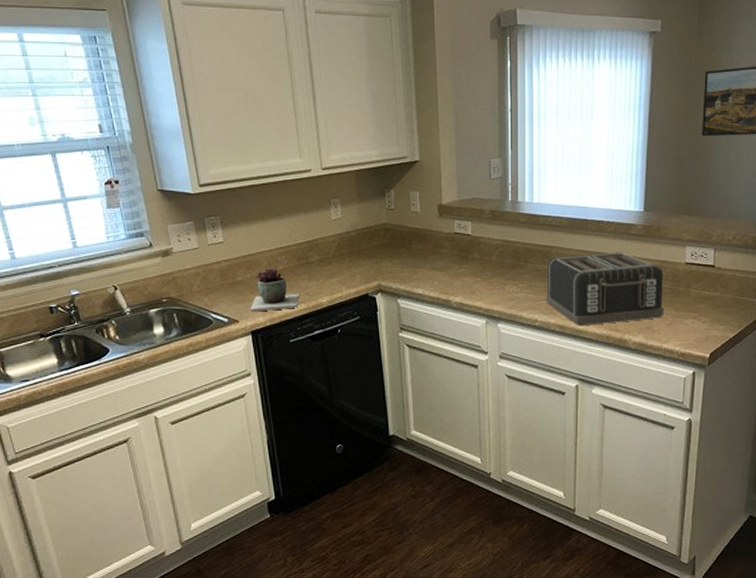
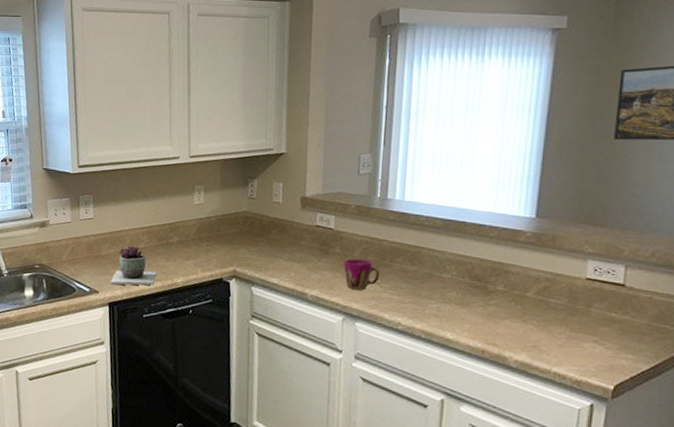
cup: none [483,262,515,292] -> present [343,258,379,290]
toaster: present [546,252,664,327] -> none [412,258,557,338]

